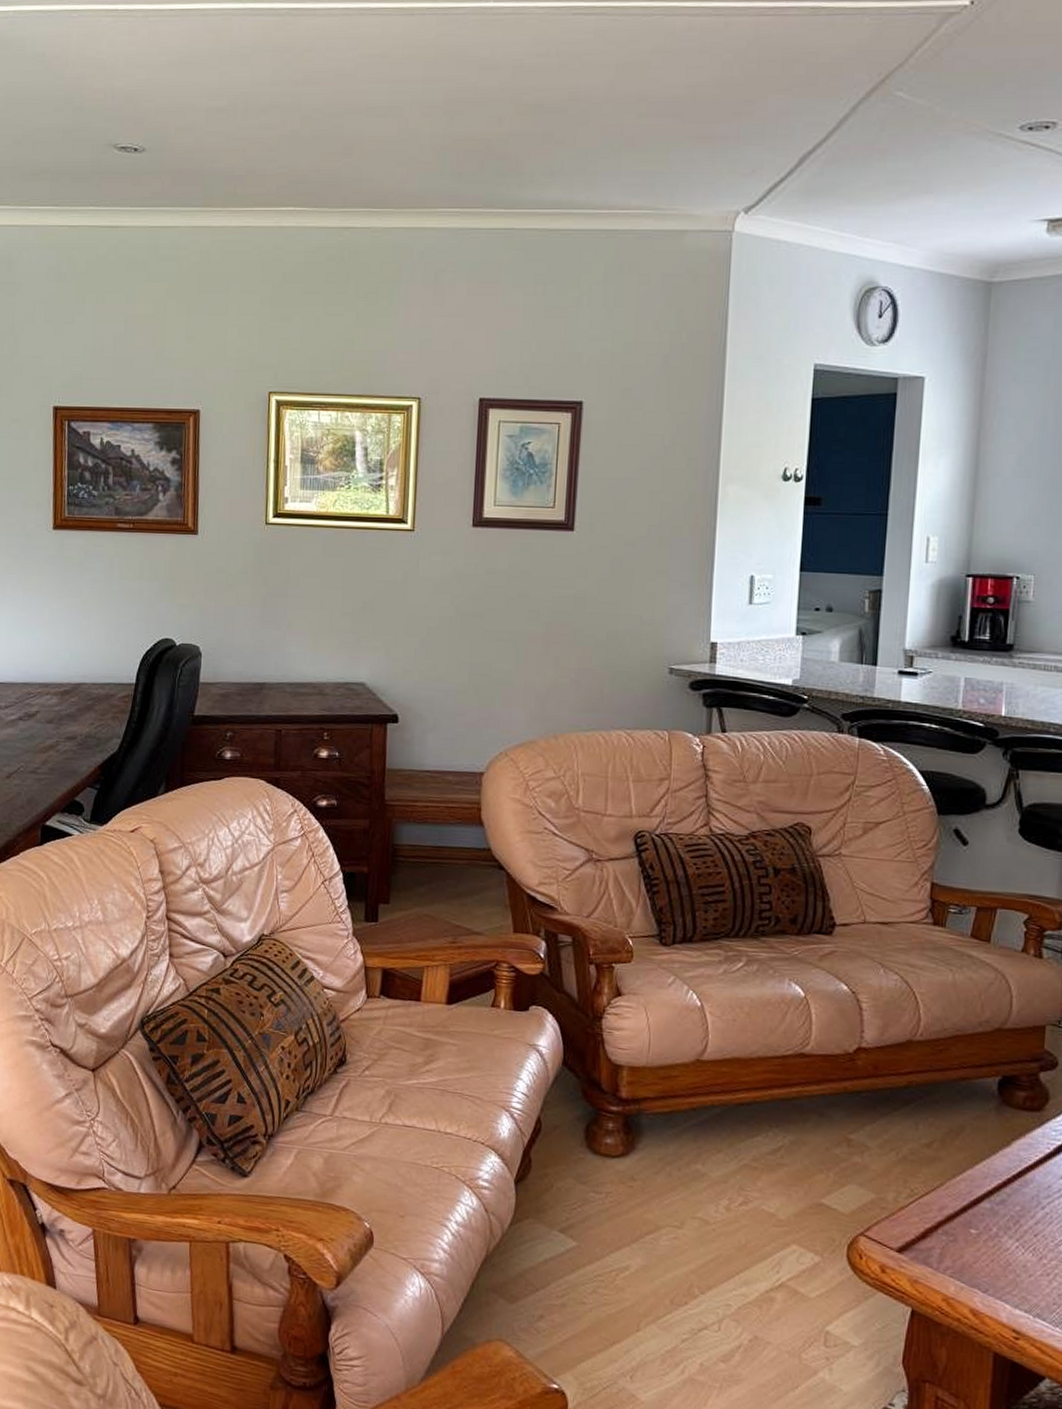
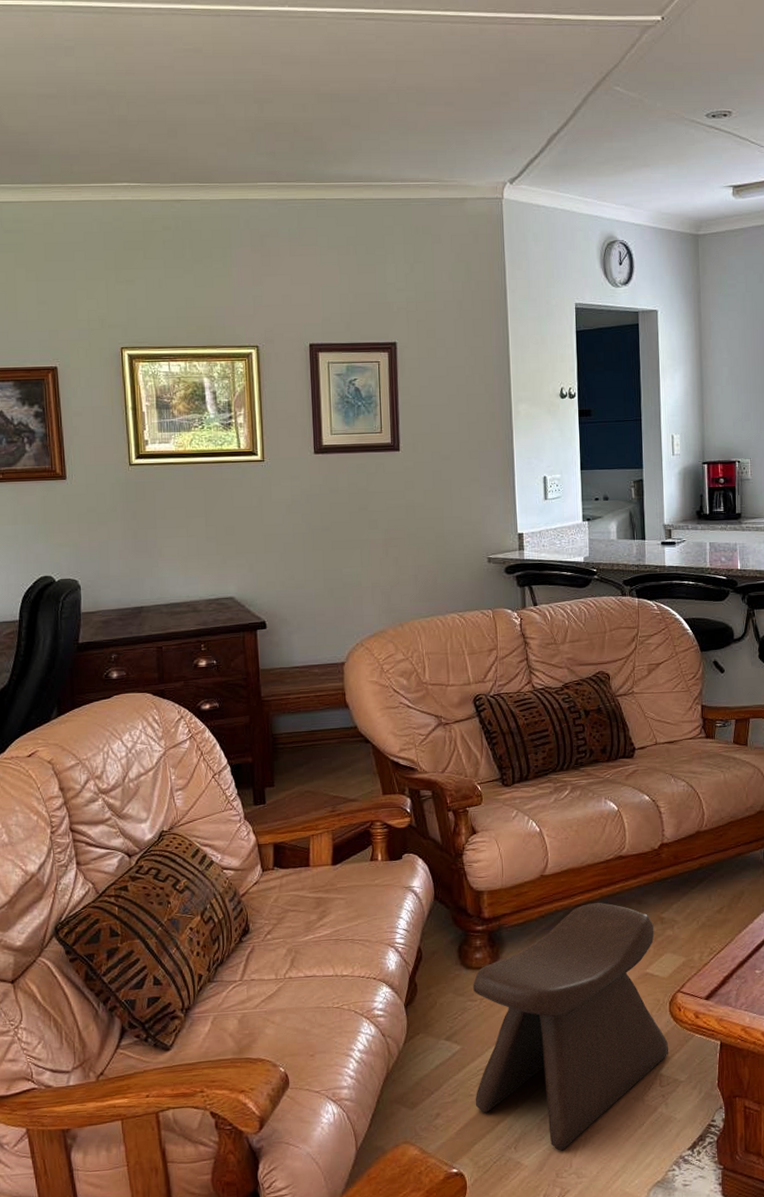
stool: none [587,1104,842,1394] -> present [472,902,669,1150]

